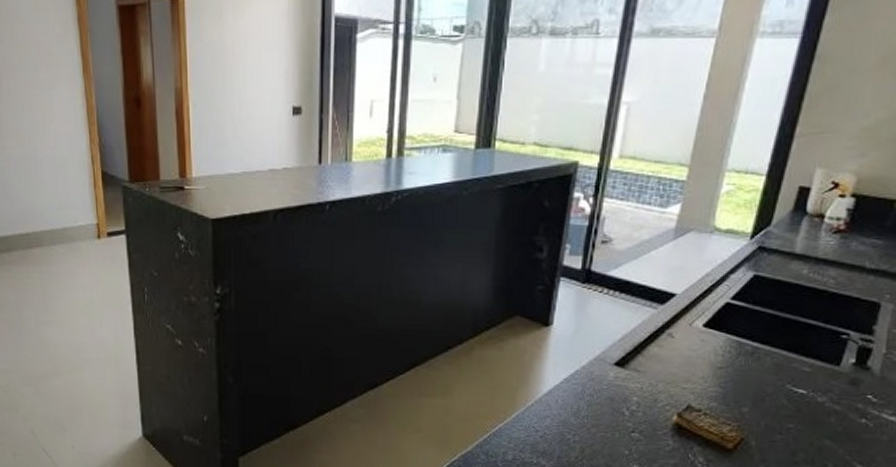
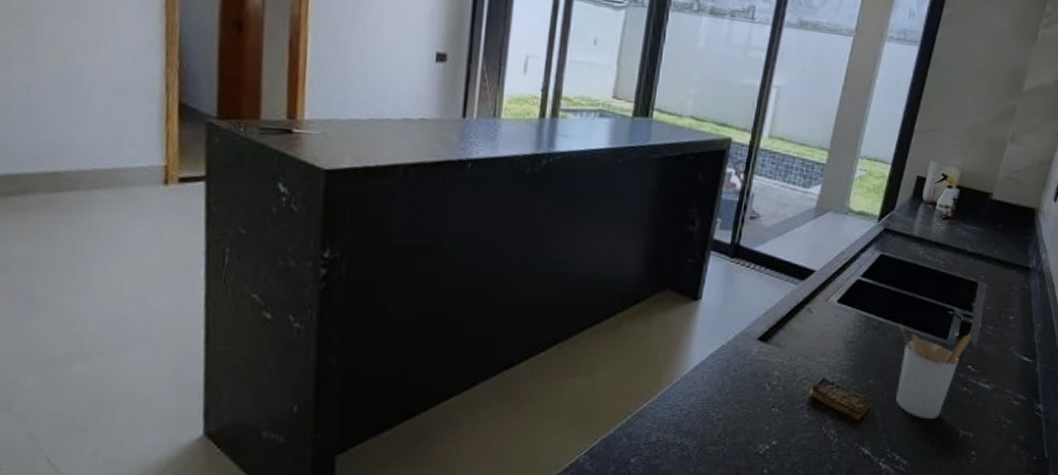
utensil holder: none [775,350,872,452] -> present [896,324,971,420]

